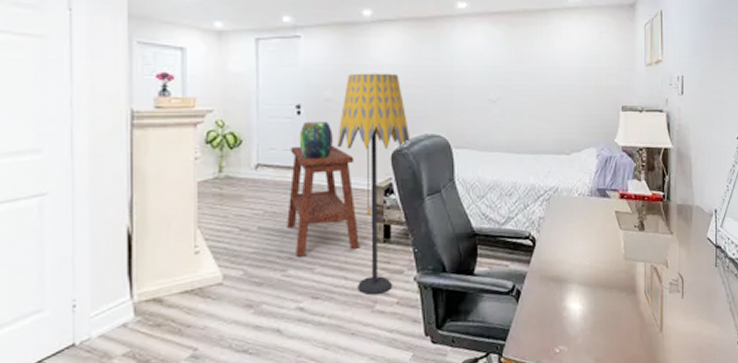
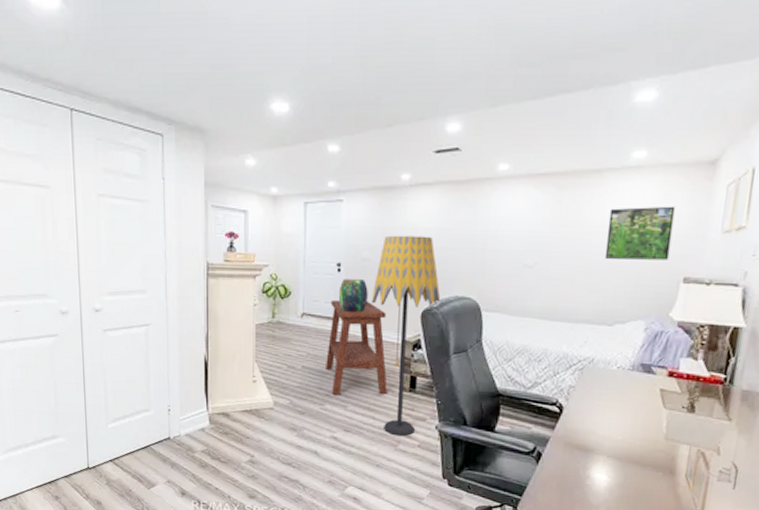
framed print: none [557,42,609,93] -> present [604,206,676,260]

